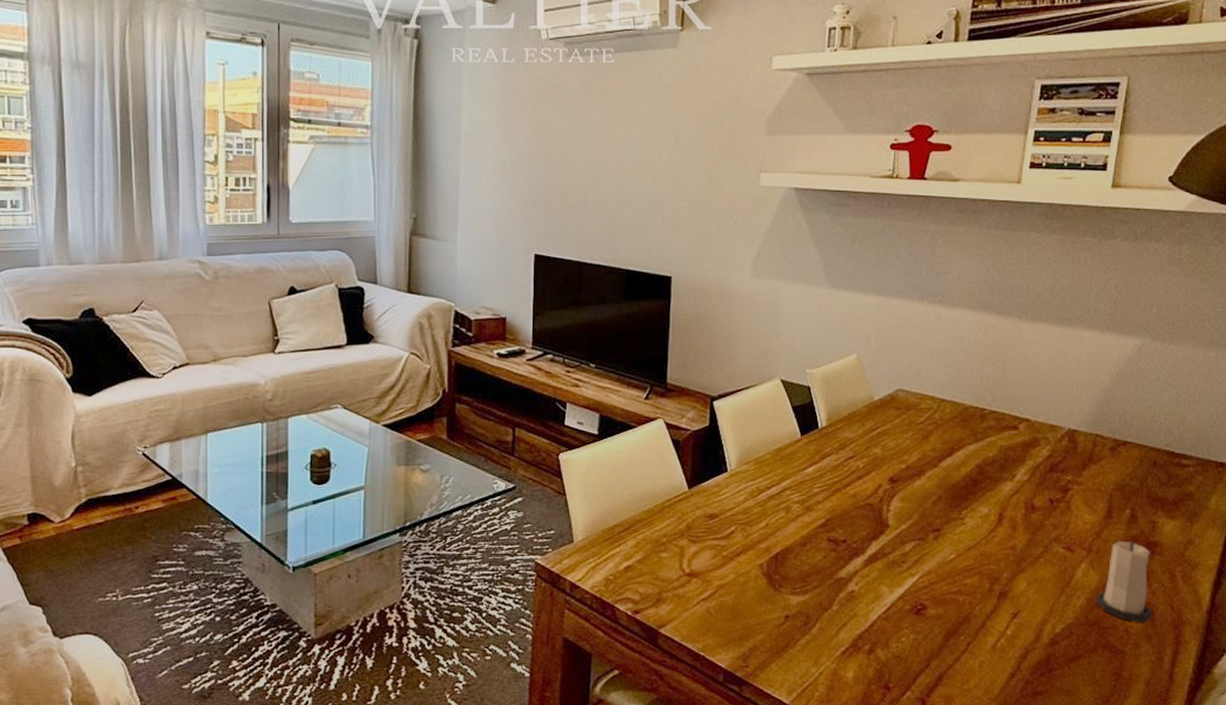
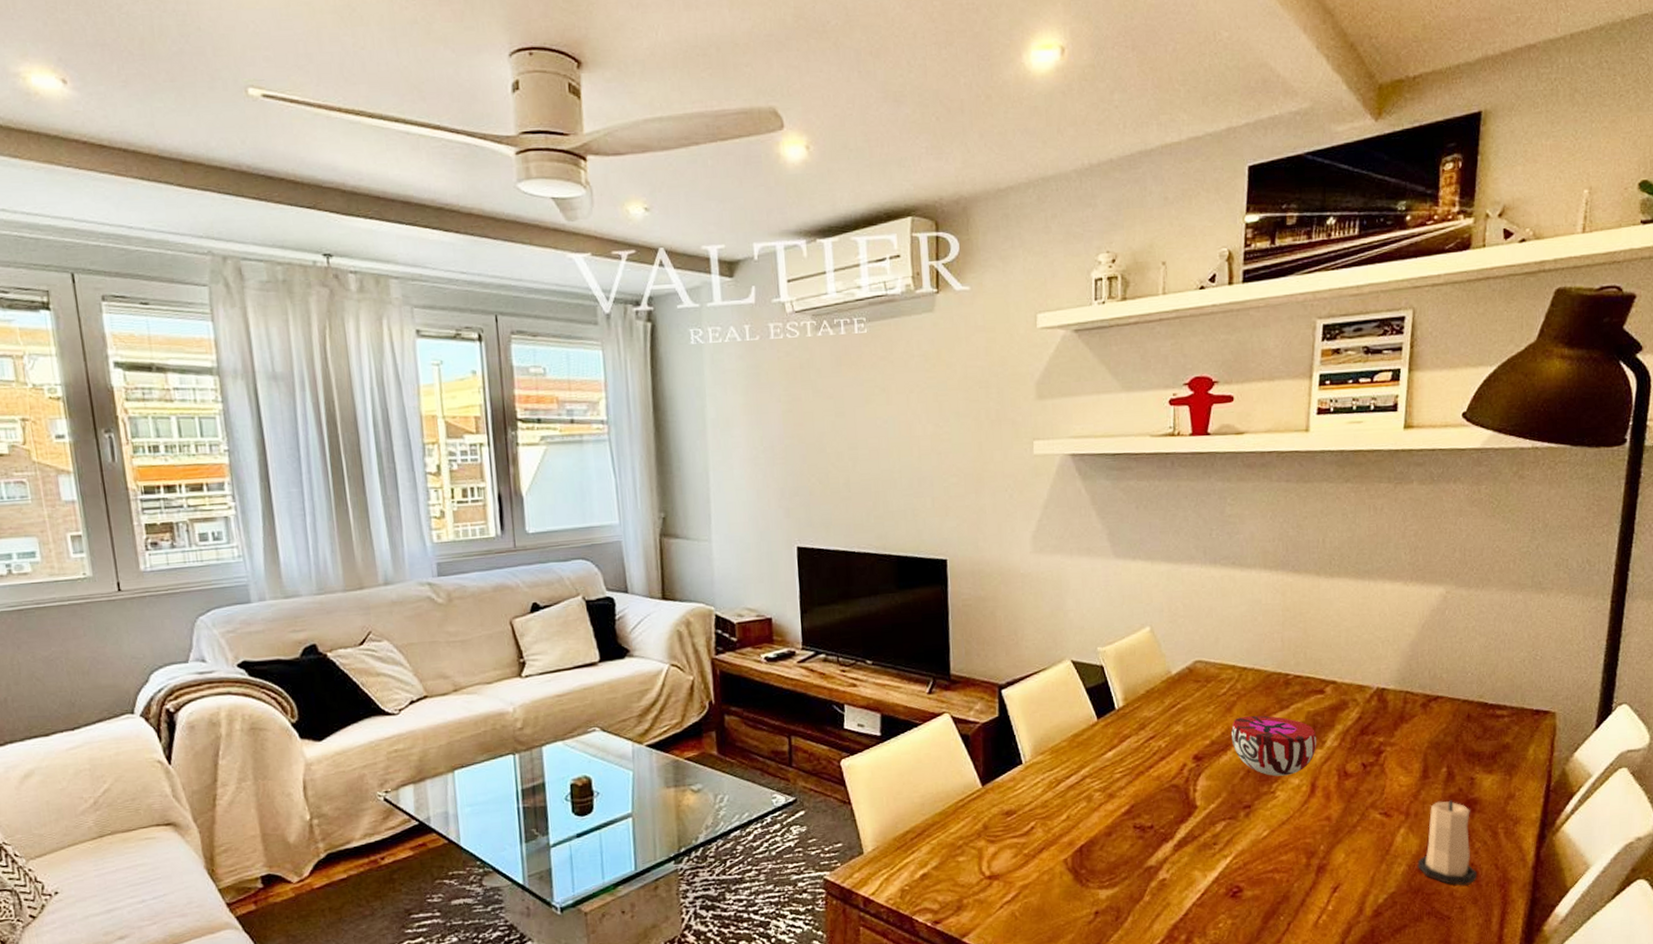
decorative bowl: none [927,446,1008,504] -> present [1231,715,1317,777]

